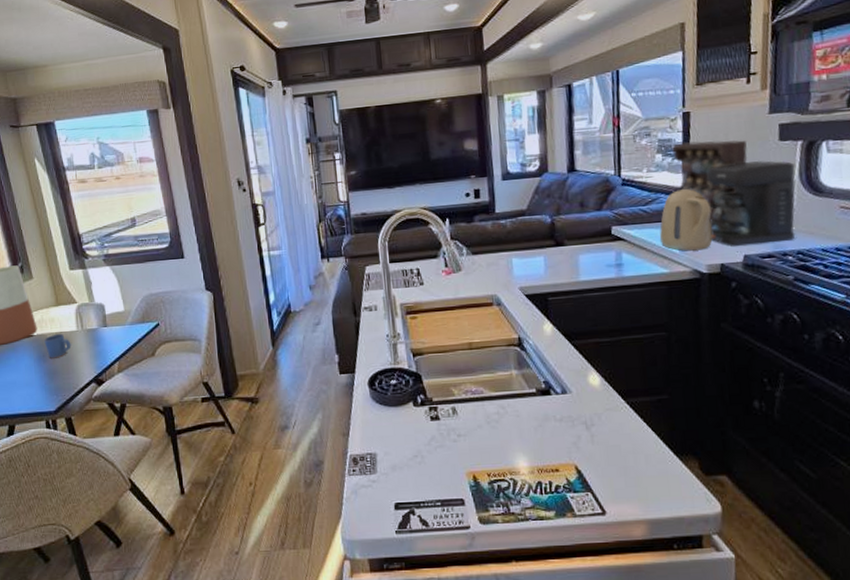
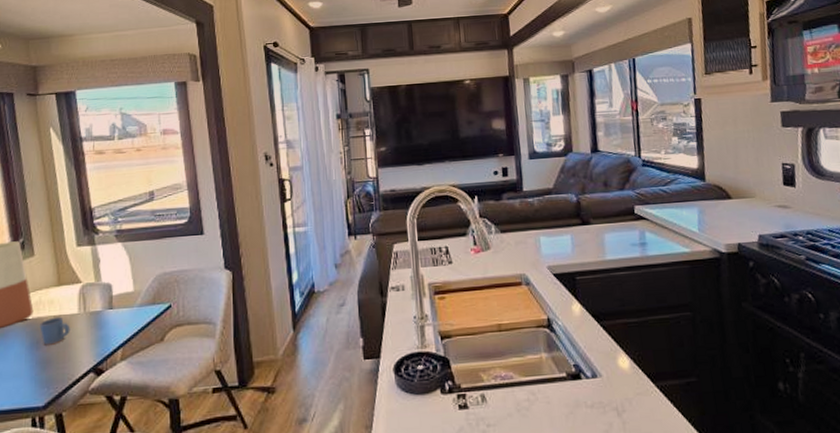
kettle: present [659,189,713,251] -> none [679,170,729,231]
spice rack: present [671,140,748,230] -> none [685,125,755,211]
coffee maker: present [707,161,795,246] -> none [720,145,803,226]

